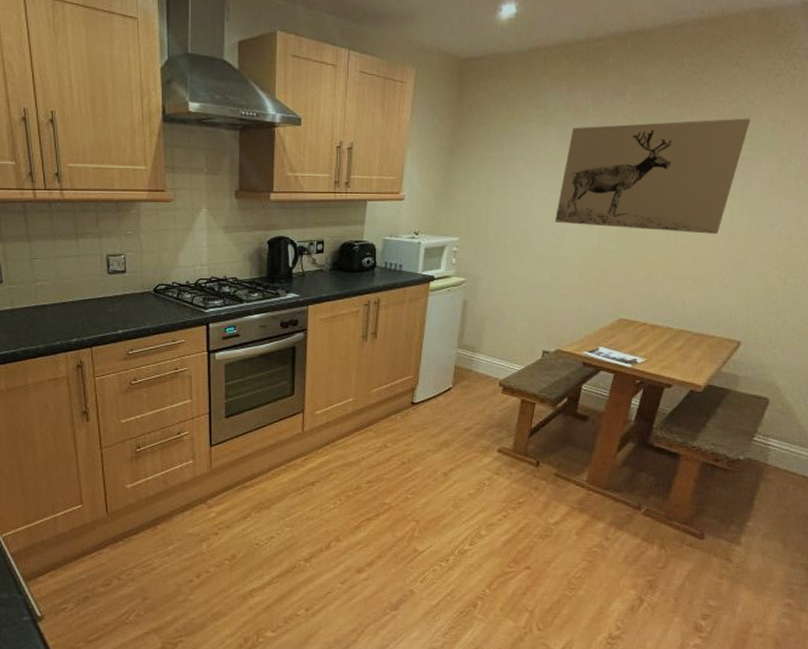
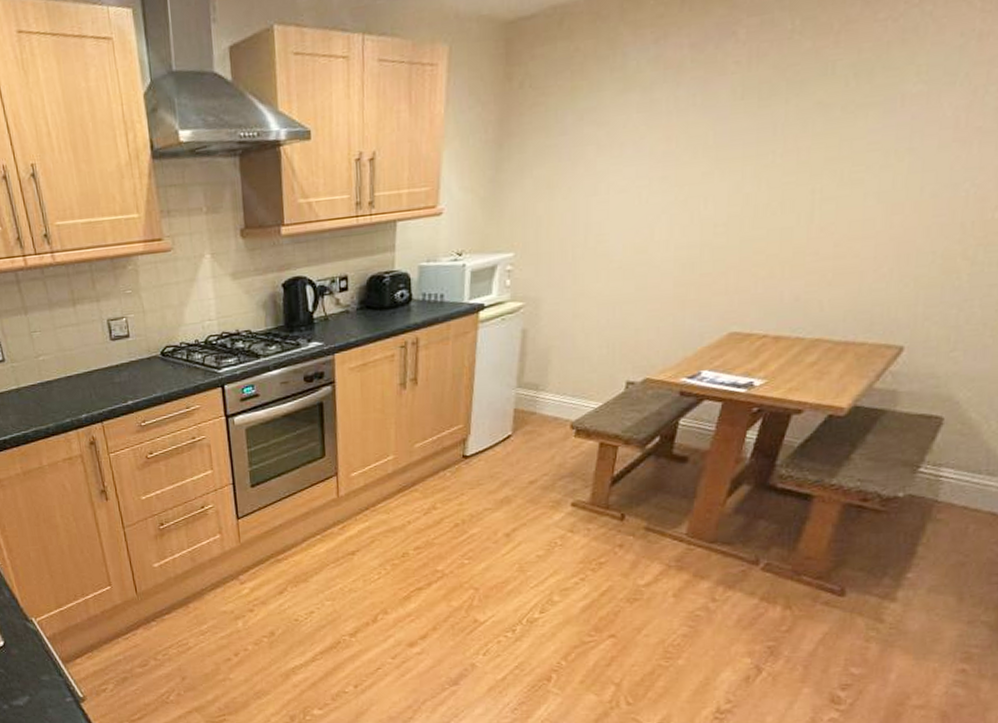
wall art: present [554,118,751,234] -> none [639,37,927,220]

